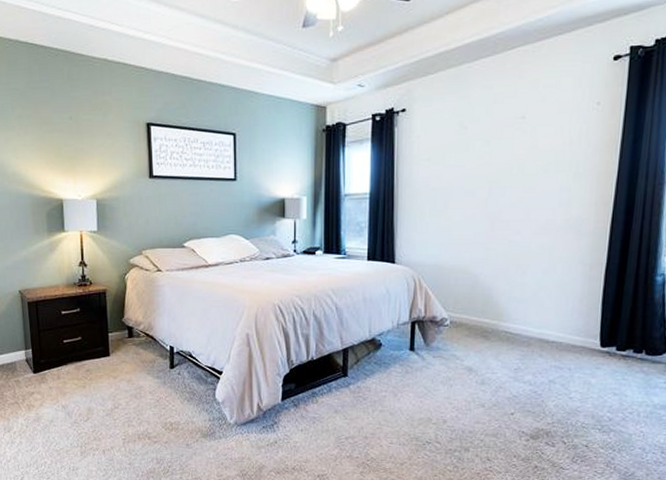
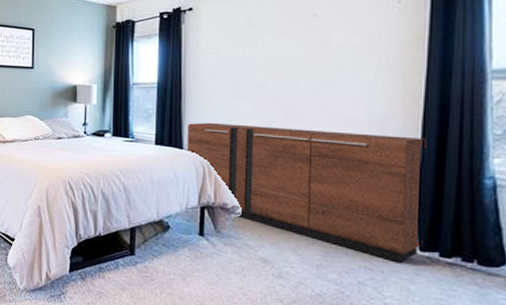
cabinet: none [399,234,613,360] -> present [187,122,426,264]

